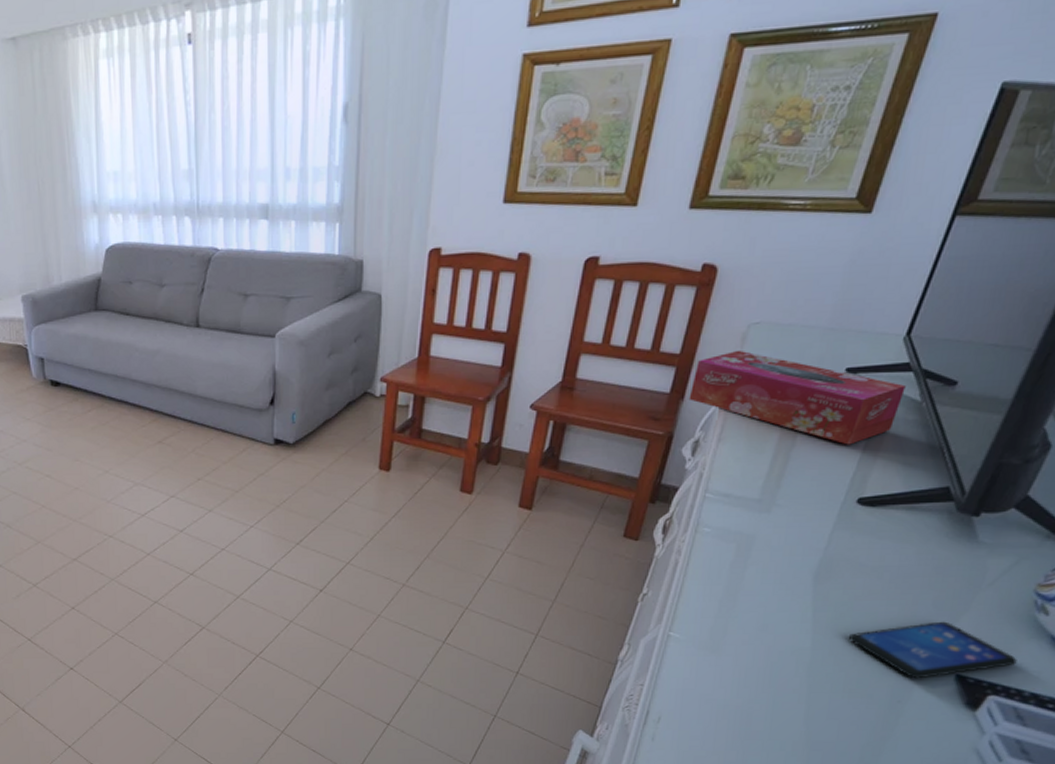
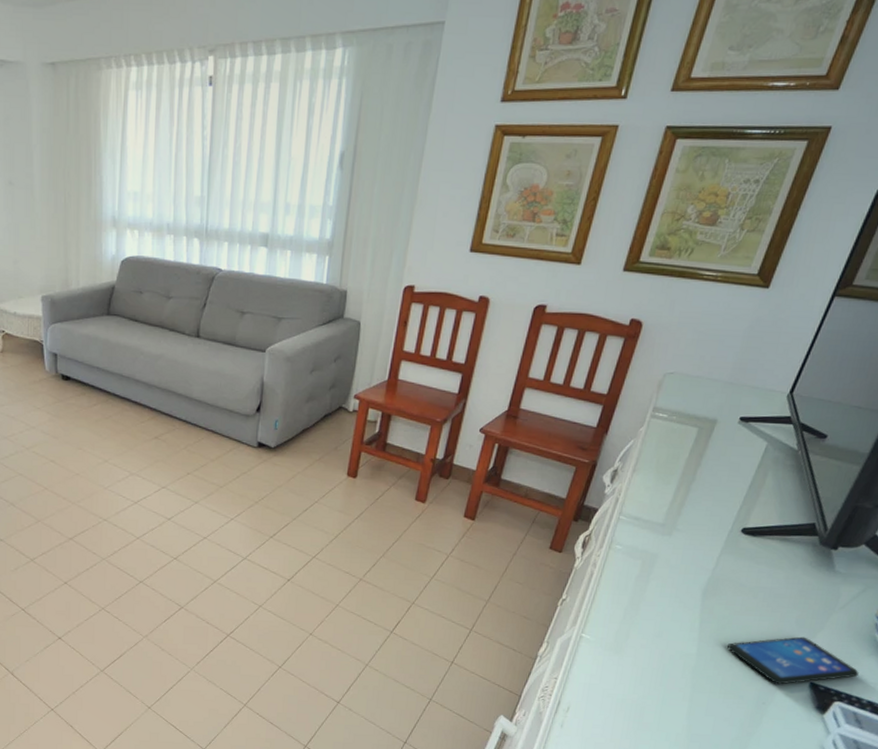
tissue box: present [688,350,906,445] -> none [611,395,786,483]

